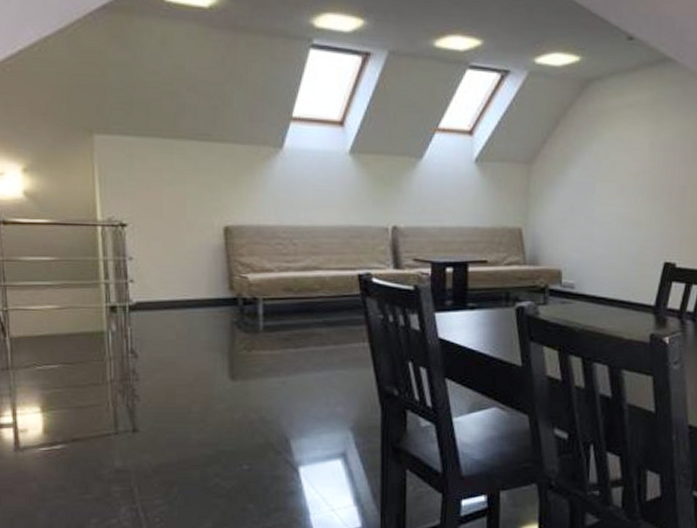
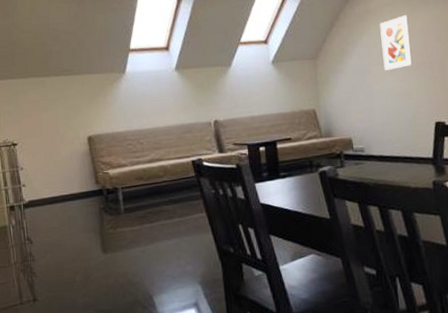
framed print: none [613,123,652,190] -> present [380,15,413,70]

